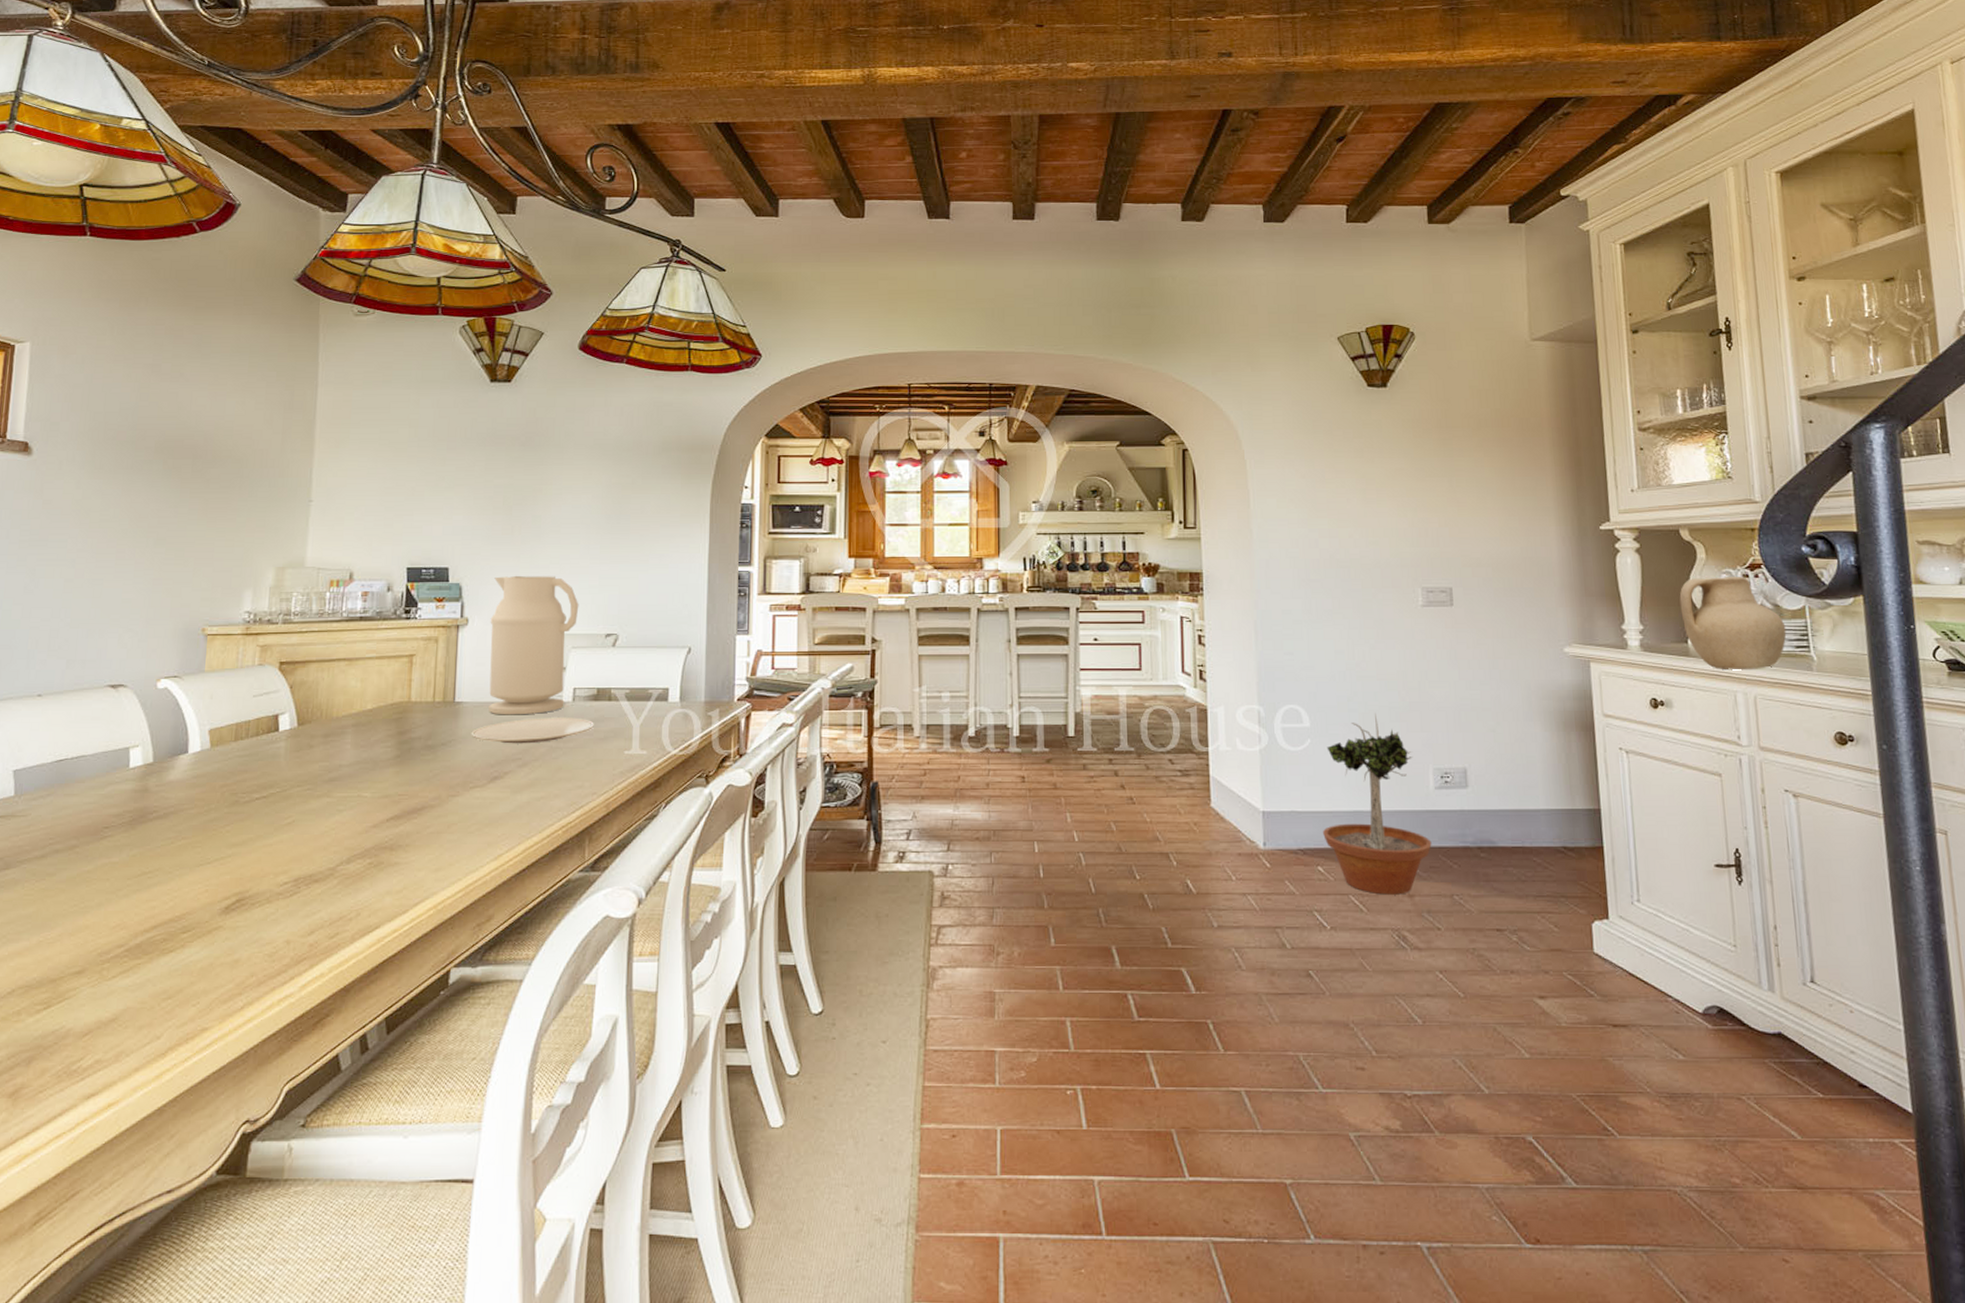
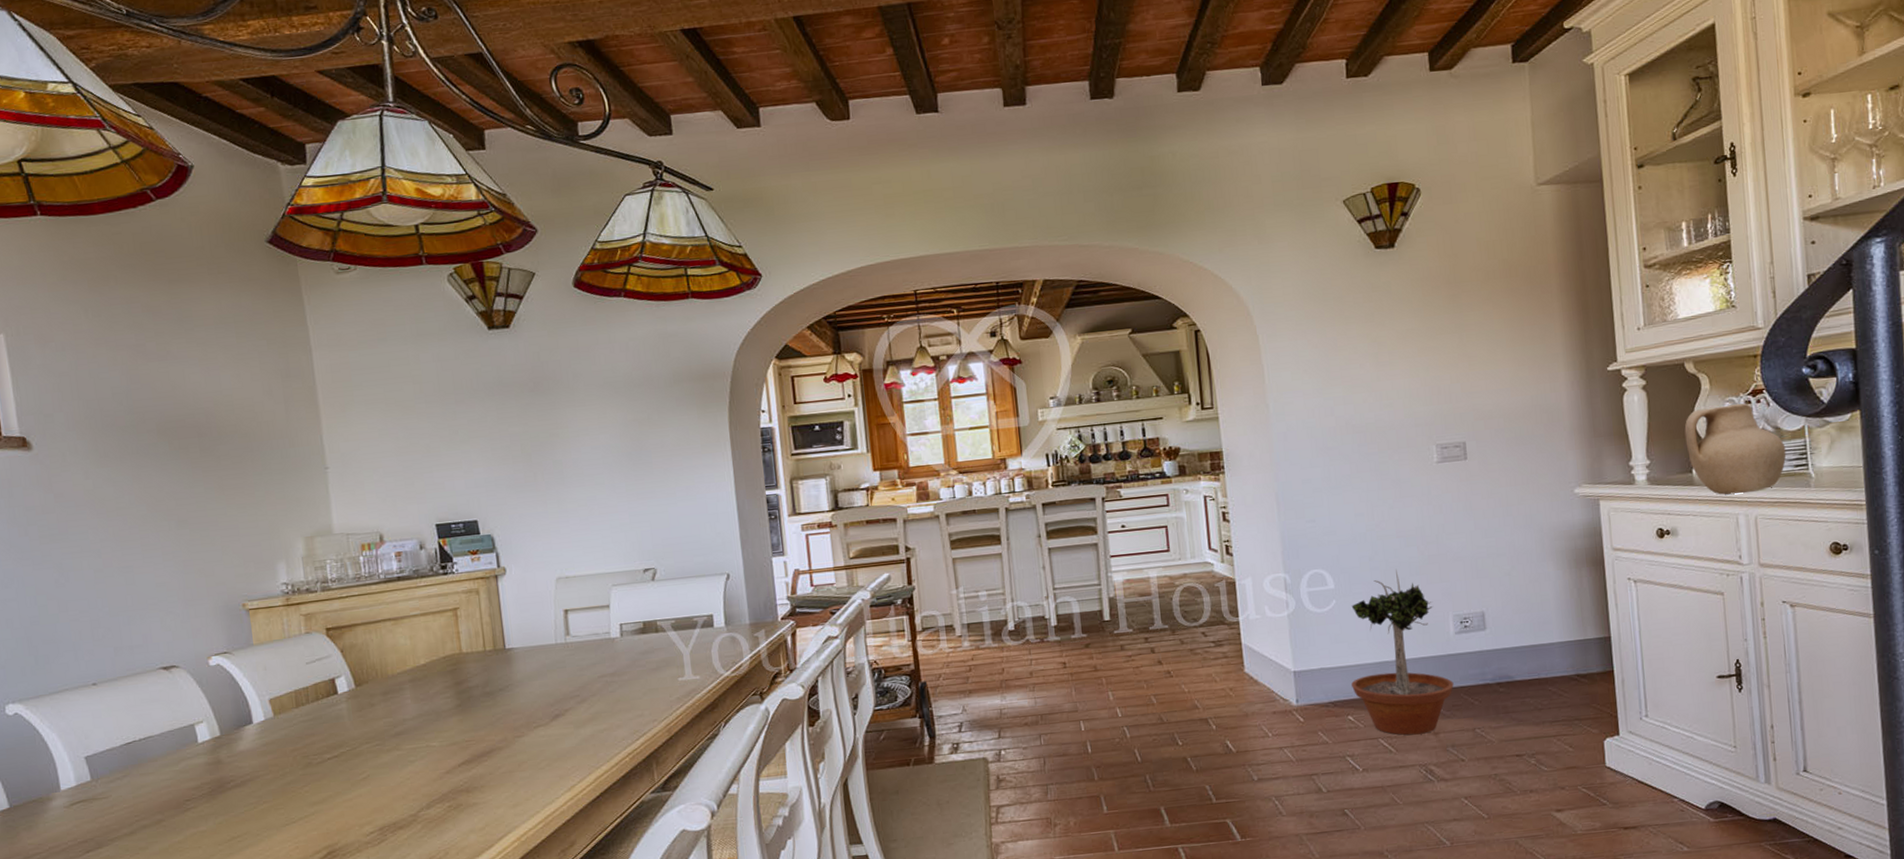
plate: present [471,717,594,744] -> none [526,651,645,683]
water jug: present [488,575,579,715] -> none [525,518,614,657]

